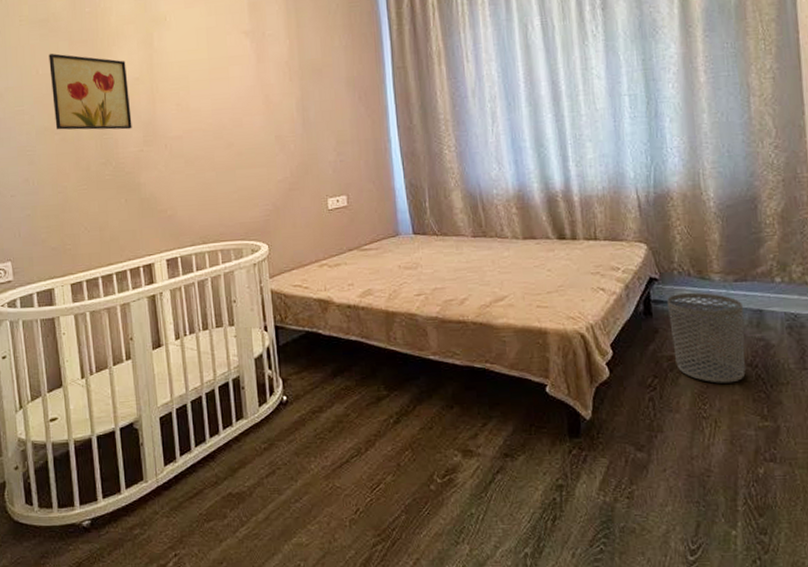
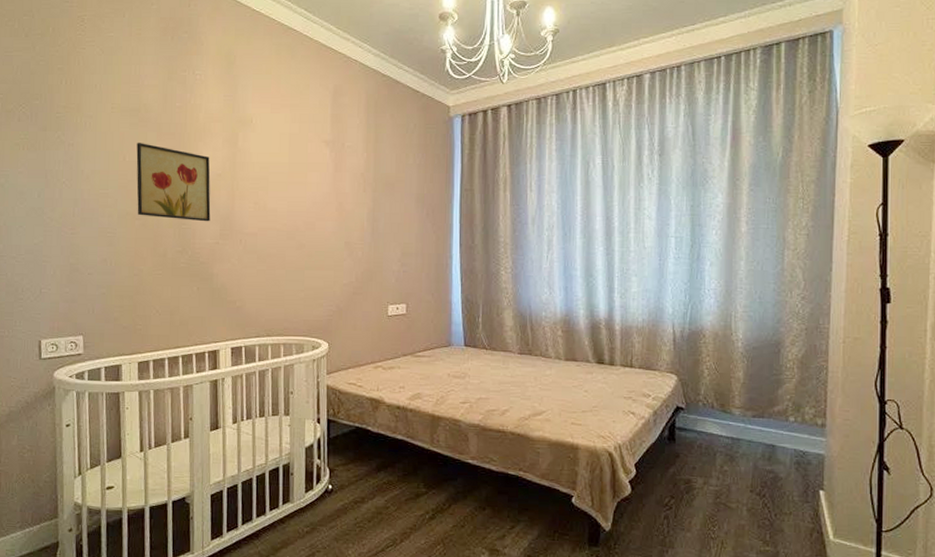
waste bin: present [667,292,746,384] -> none [690,423,758,509]

